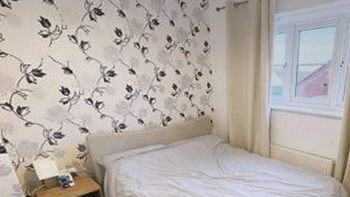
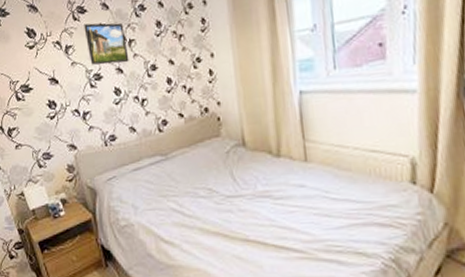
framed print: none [100,26,141,66] -> present [84,23,129,65]

